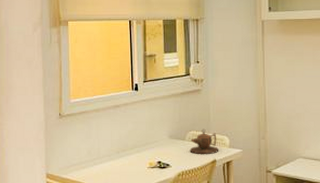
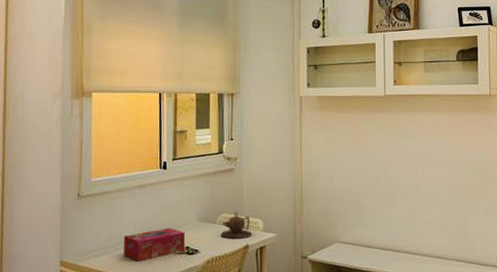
tissue box: none [101,144,158,175] -> present [123,227,186,262]

